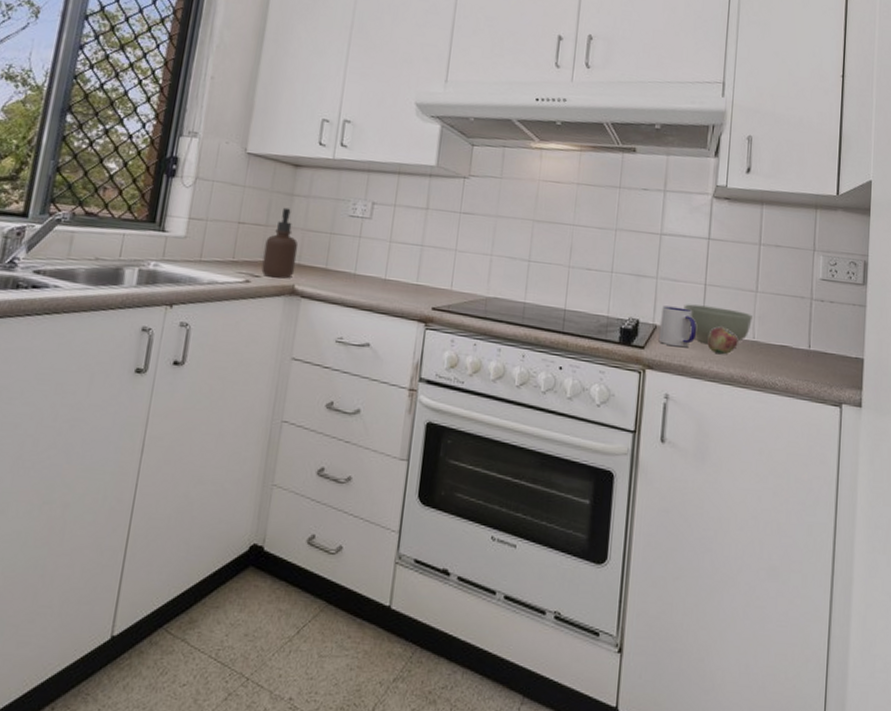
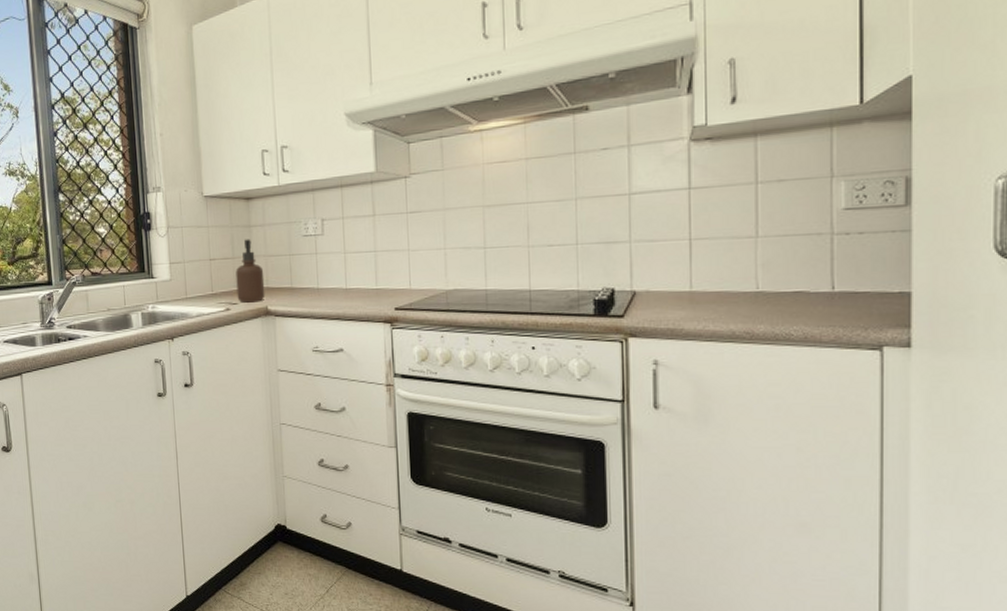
mug: present [658,305,697,348] -> none [639,268,685,311]
bowl: present [683,304,752,344] -> none [666,261,754,303]
fruit: present [707,326,739,355] -> none [699,282,738,312]

